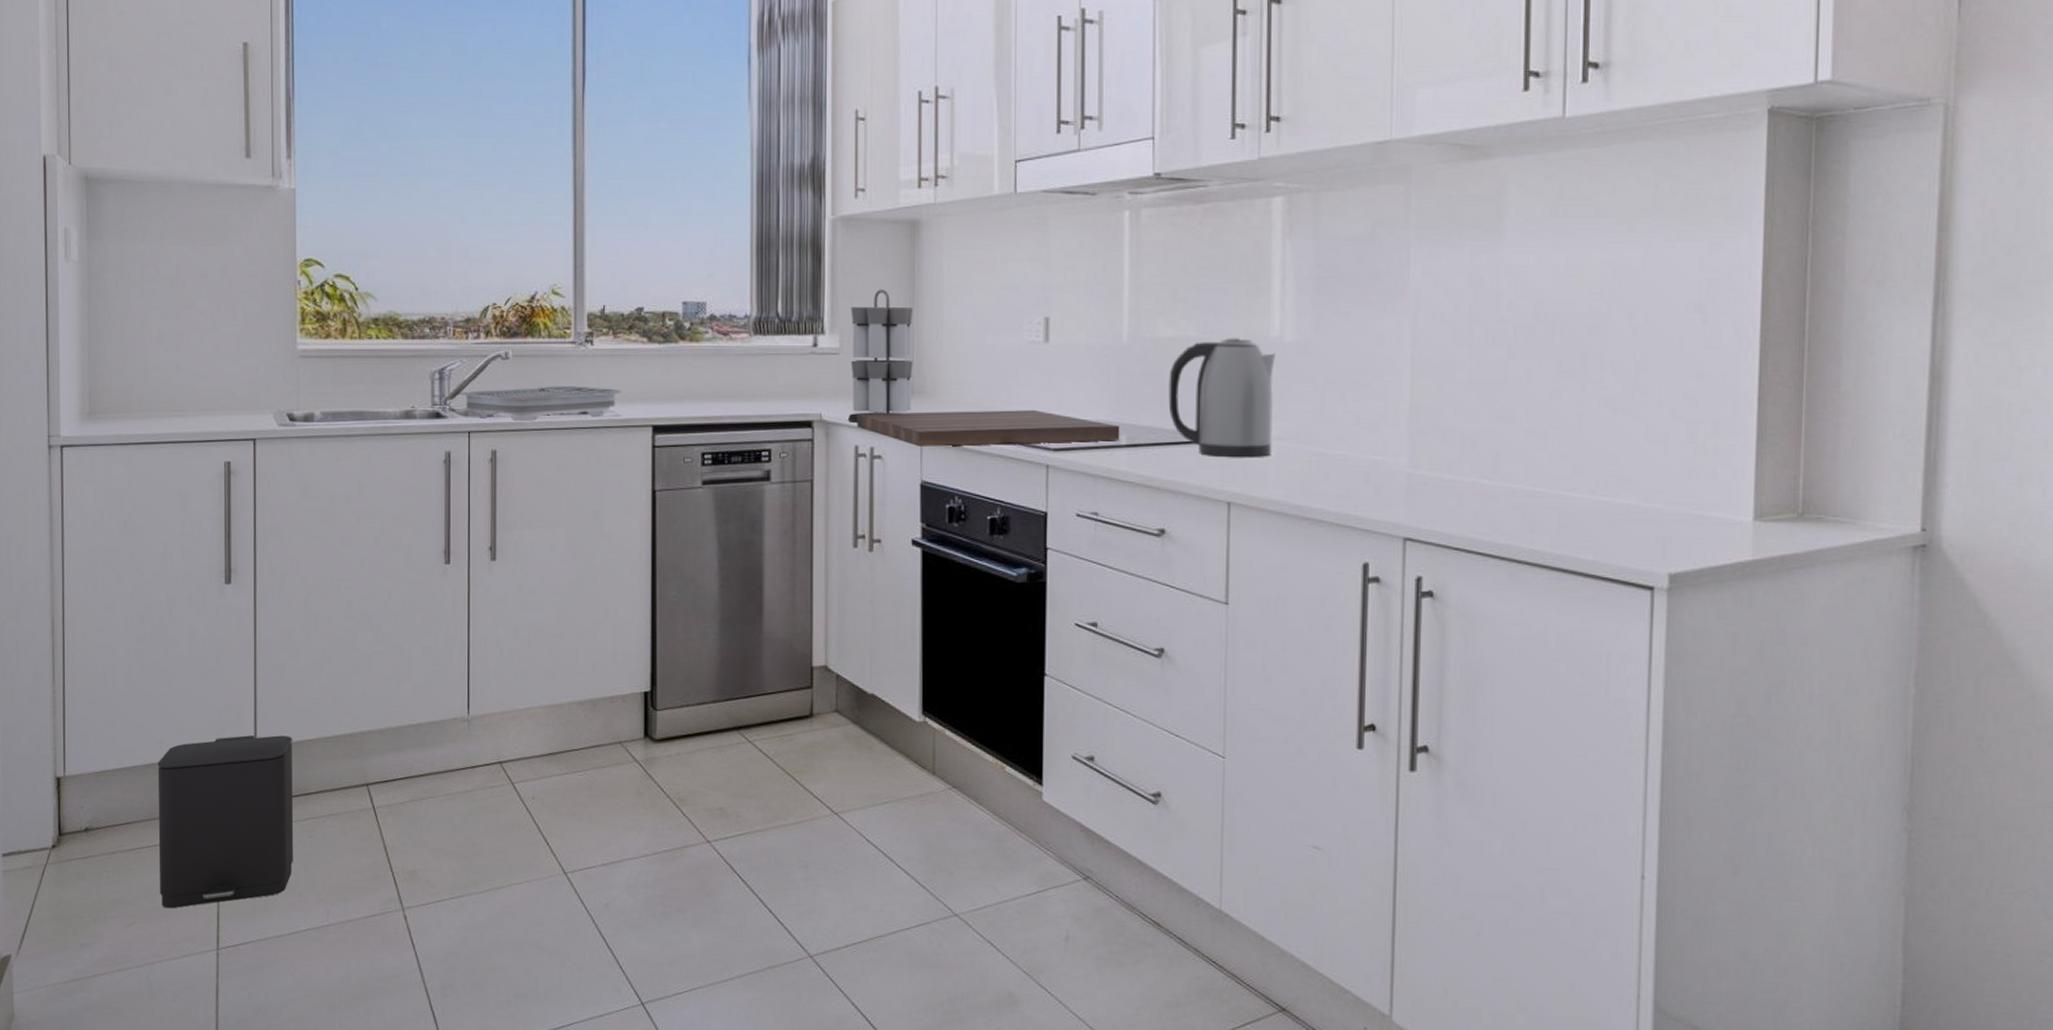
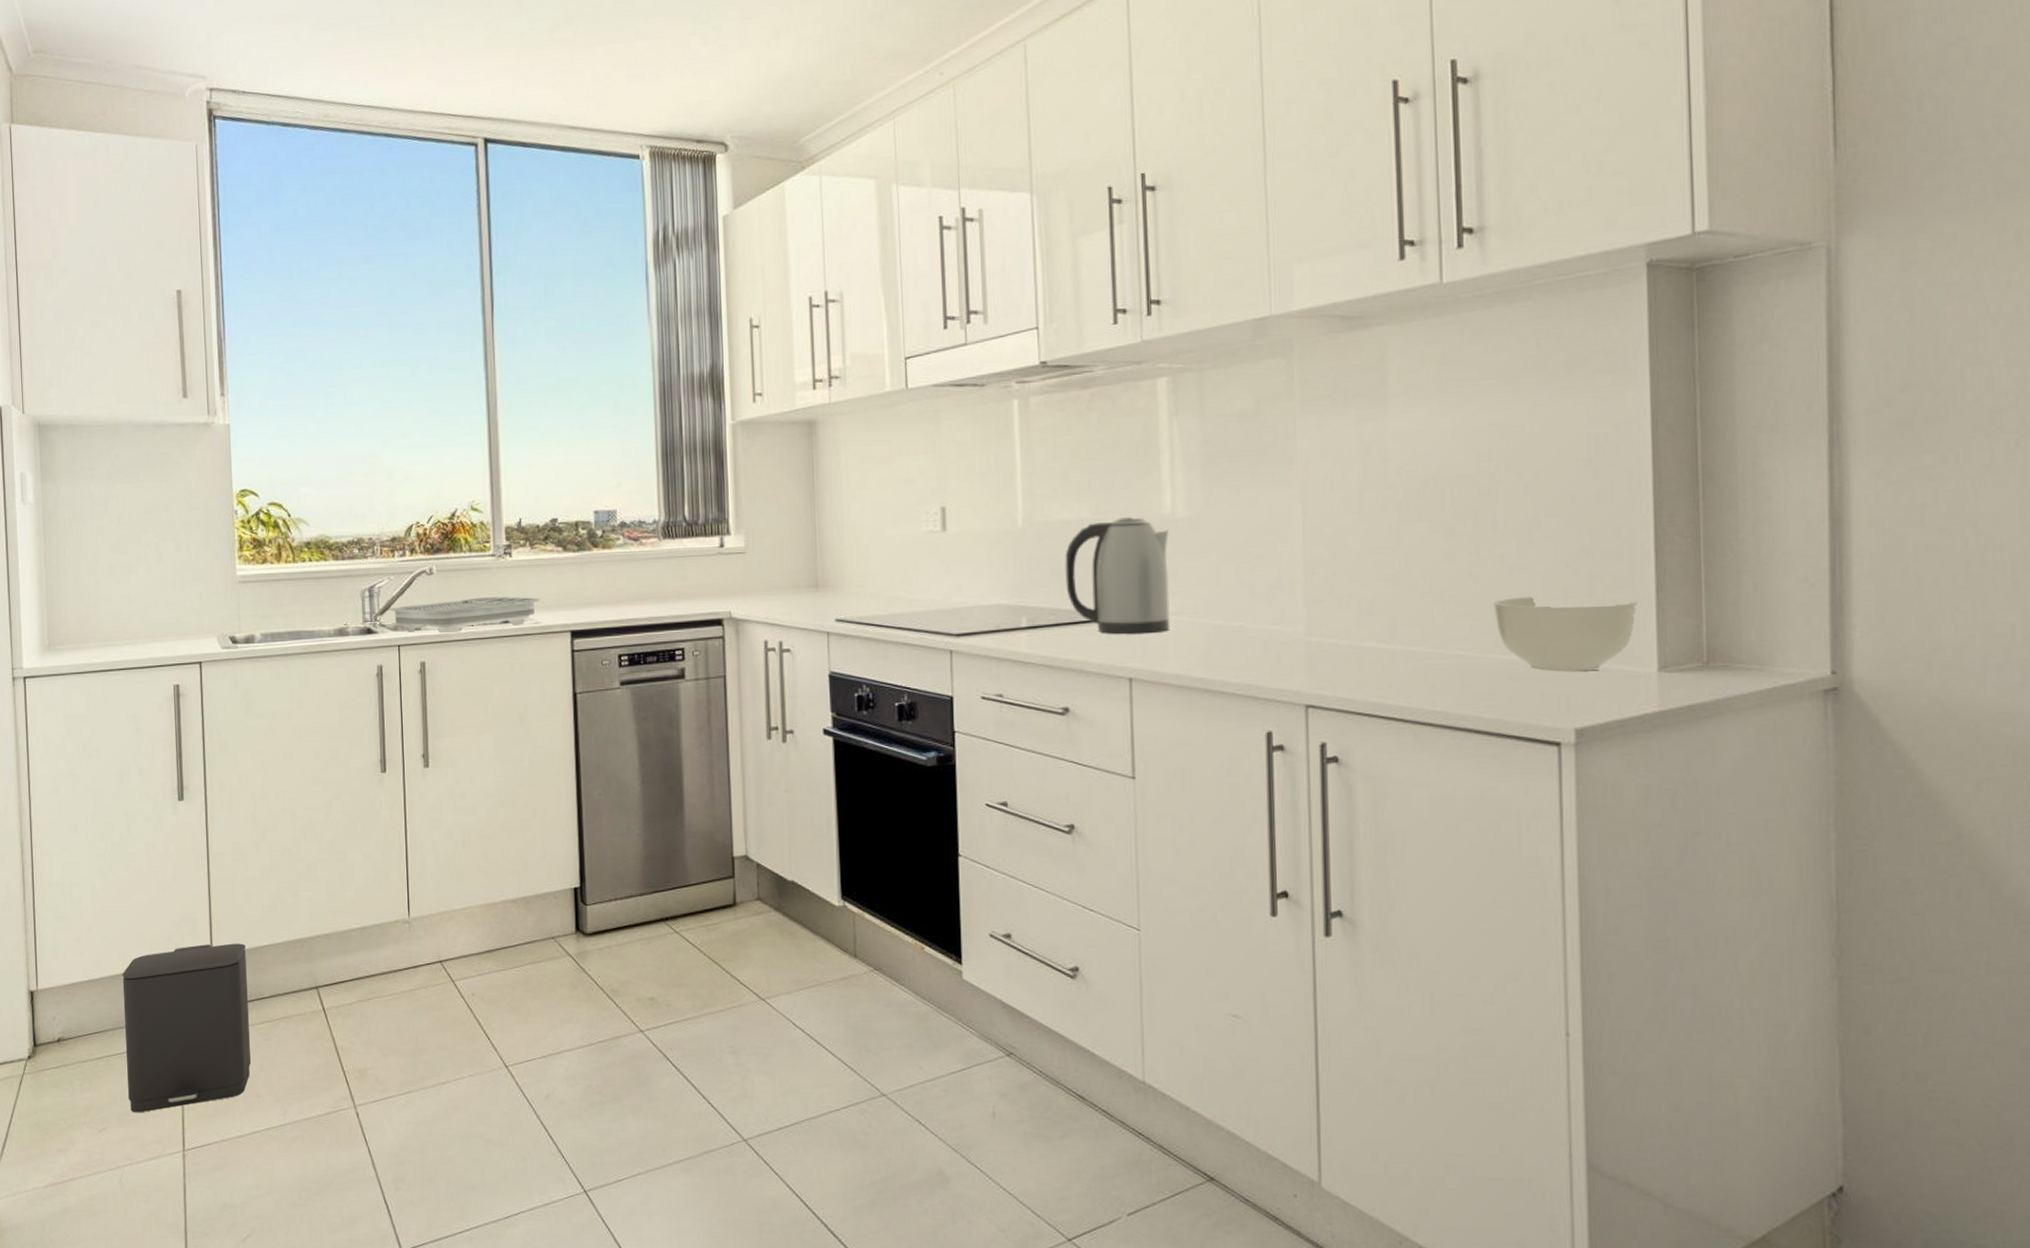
spice rack: present [847,289,914,423] -> none [754,488,817,619]
cutting board: present [857,410,1120,448] -> none [765,598,1020,639]
bowl: none [1596,439,1738,517] -> present [1494,597,1638,672]

